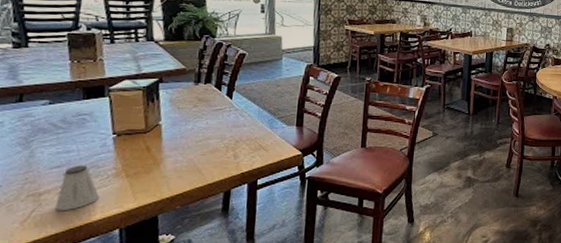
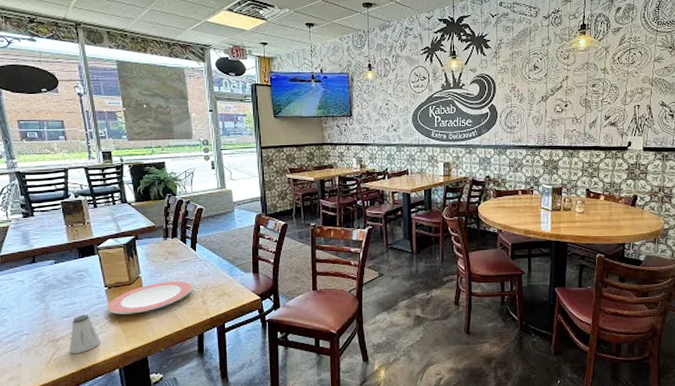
plate: none [113,130,224,166] -> present [107,280,193,315]

